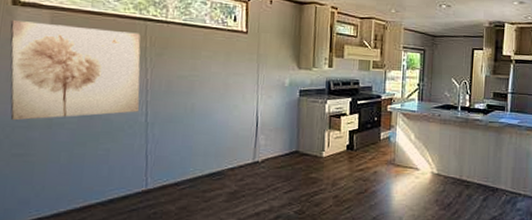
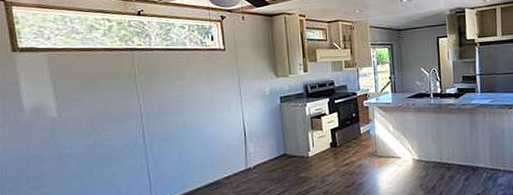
wall art: present [10,20,141,121] -> none [12,62,136,157]

